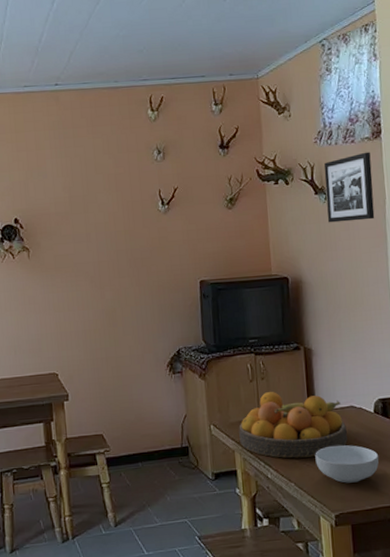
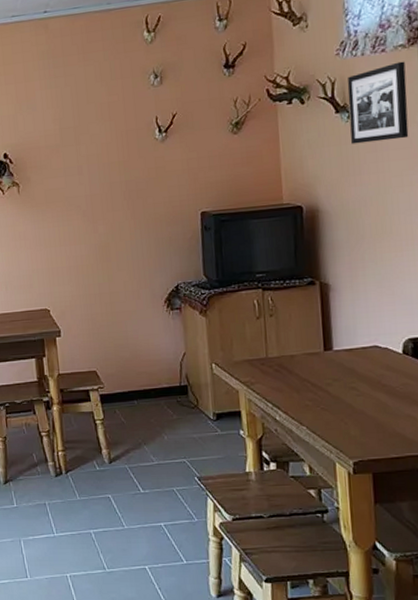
fruit bowl: present [238,391,348,458] -> none [243,329,370,400]
cereal bowl: present [315,444,379,483] -> none [331,387,408,429]

